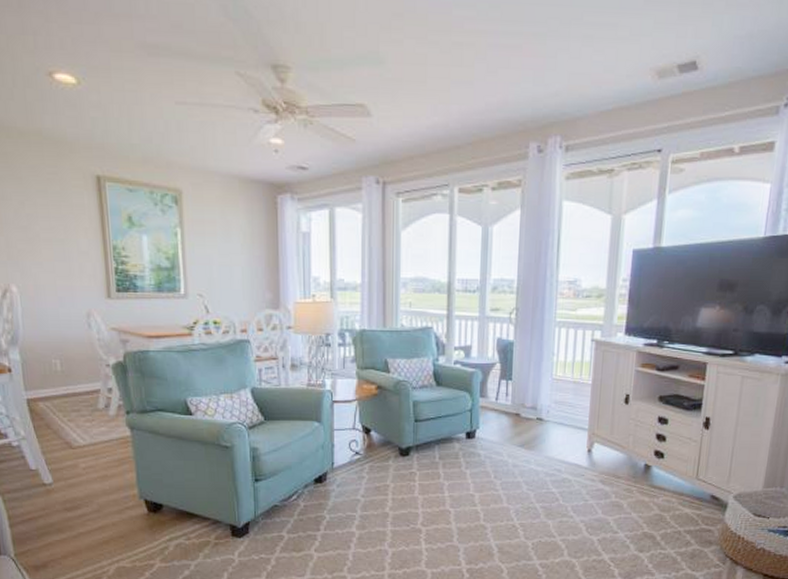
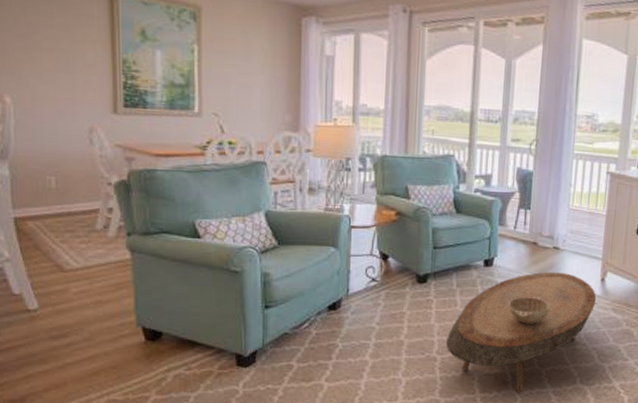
coffee table: none [431,443,583,566] -> present [446,271,597,394]
decorative bowl: none [492,468,536,496] -> present [508,296,551,324]

